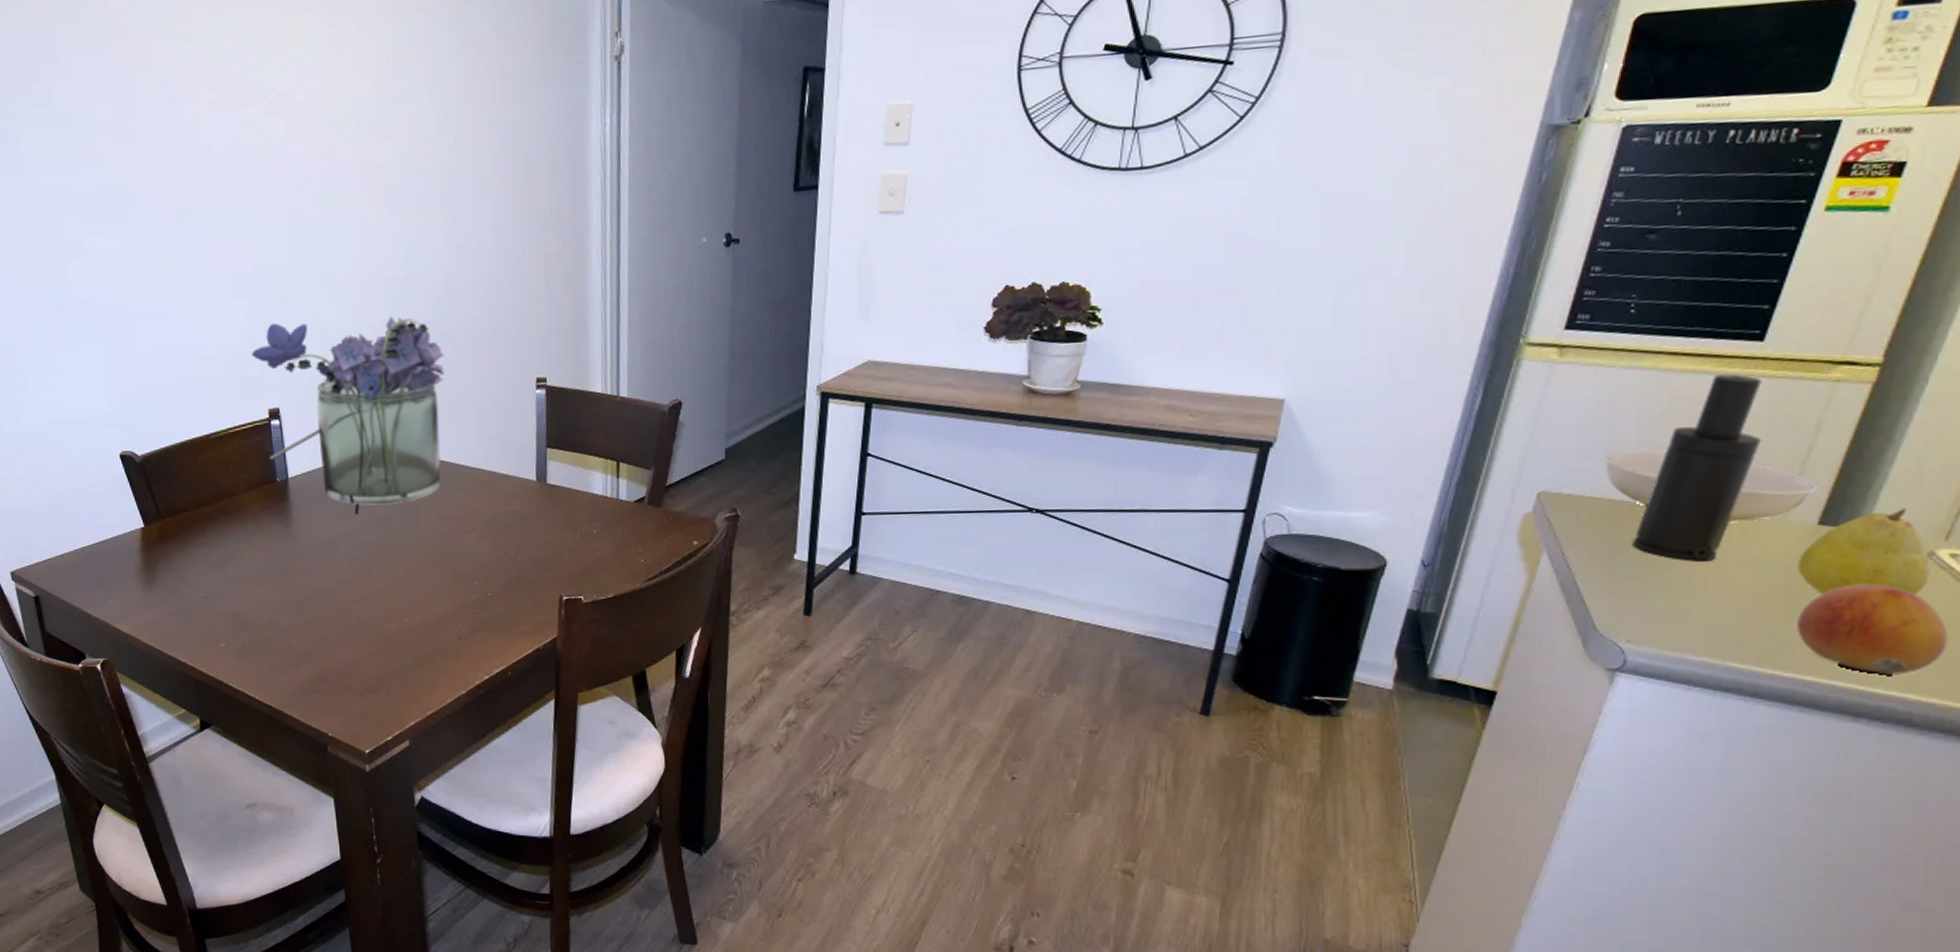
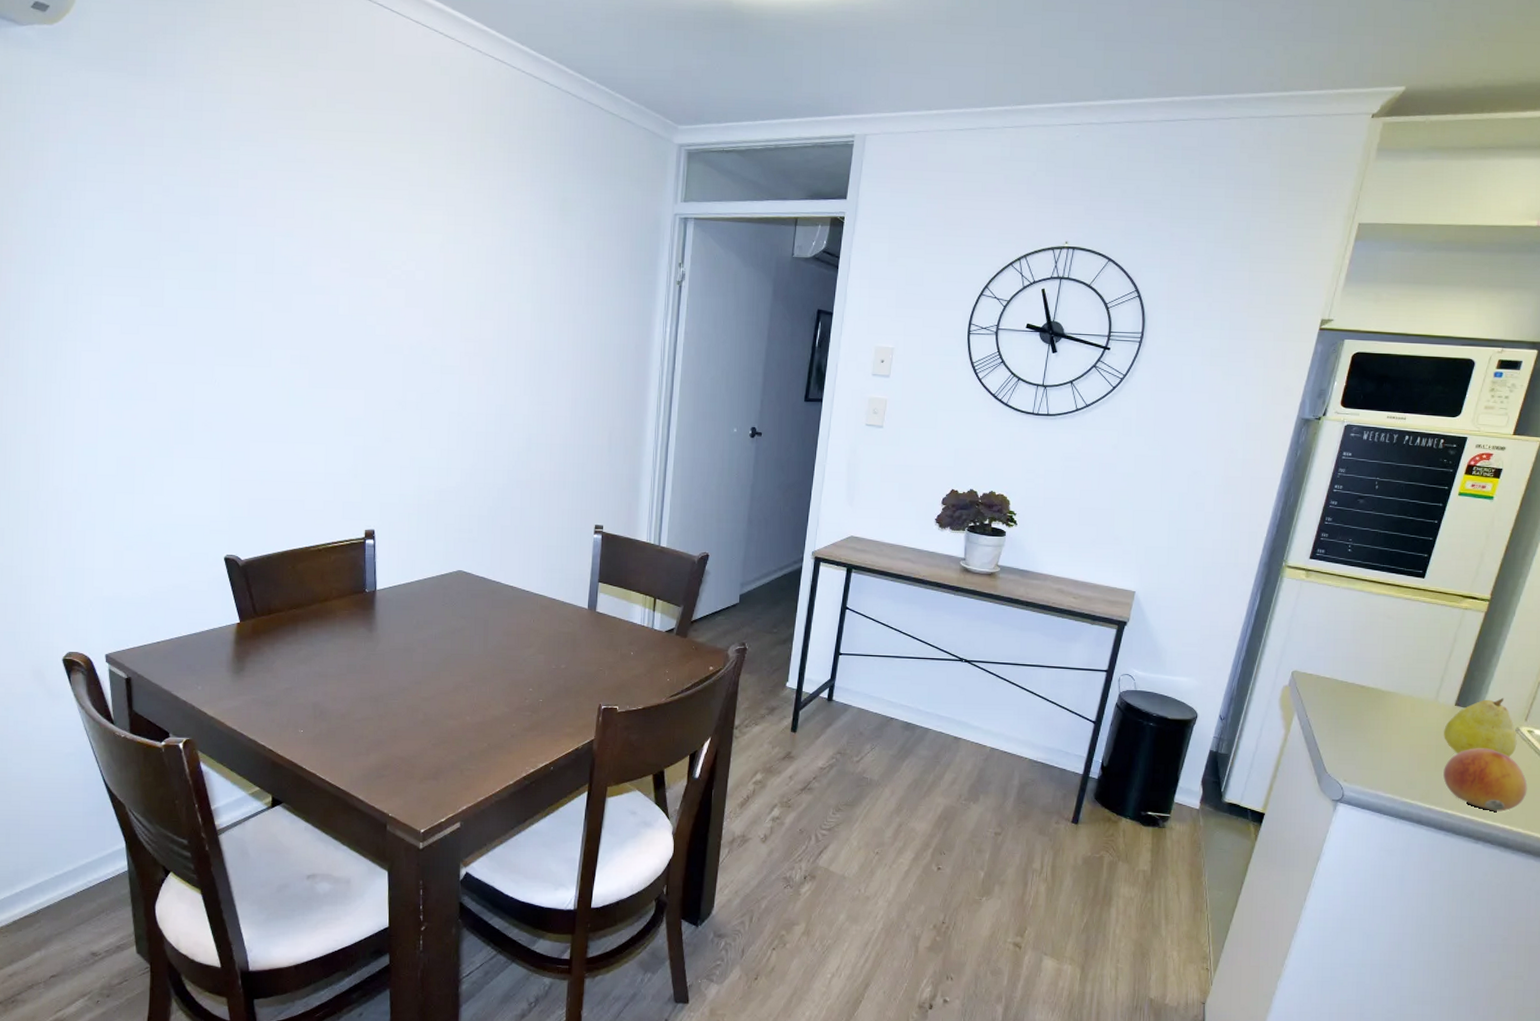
flower bouquet: present [251,316,445,515] -> none [355,458,522,626]
bowl: present [1604,450,1818,523] -> none [1332,646,1455,701]
soap dispenser: present [1633,374,1762,562] -> none [1349,598,1423,727]

